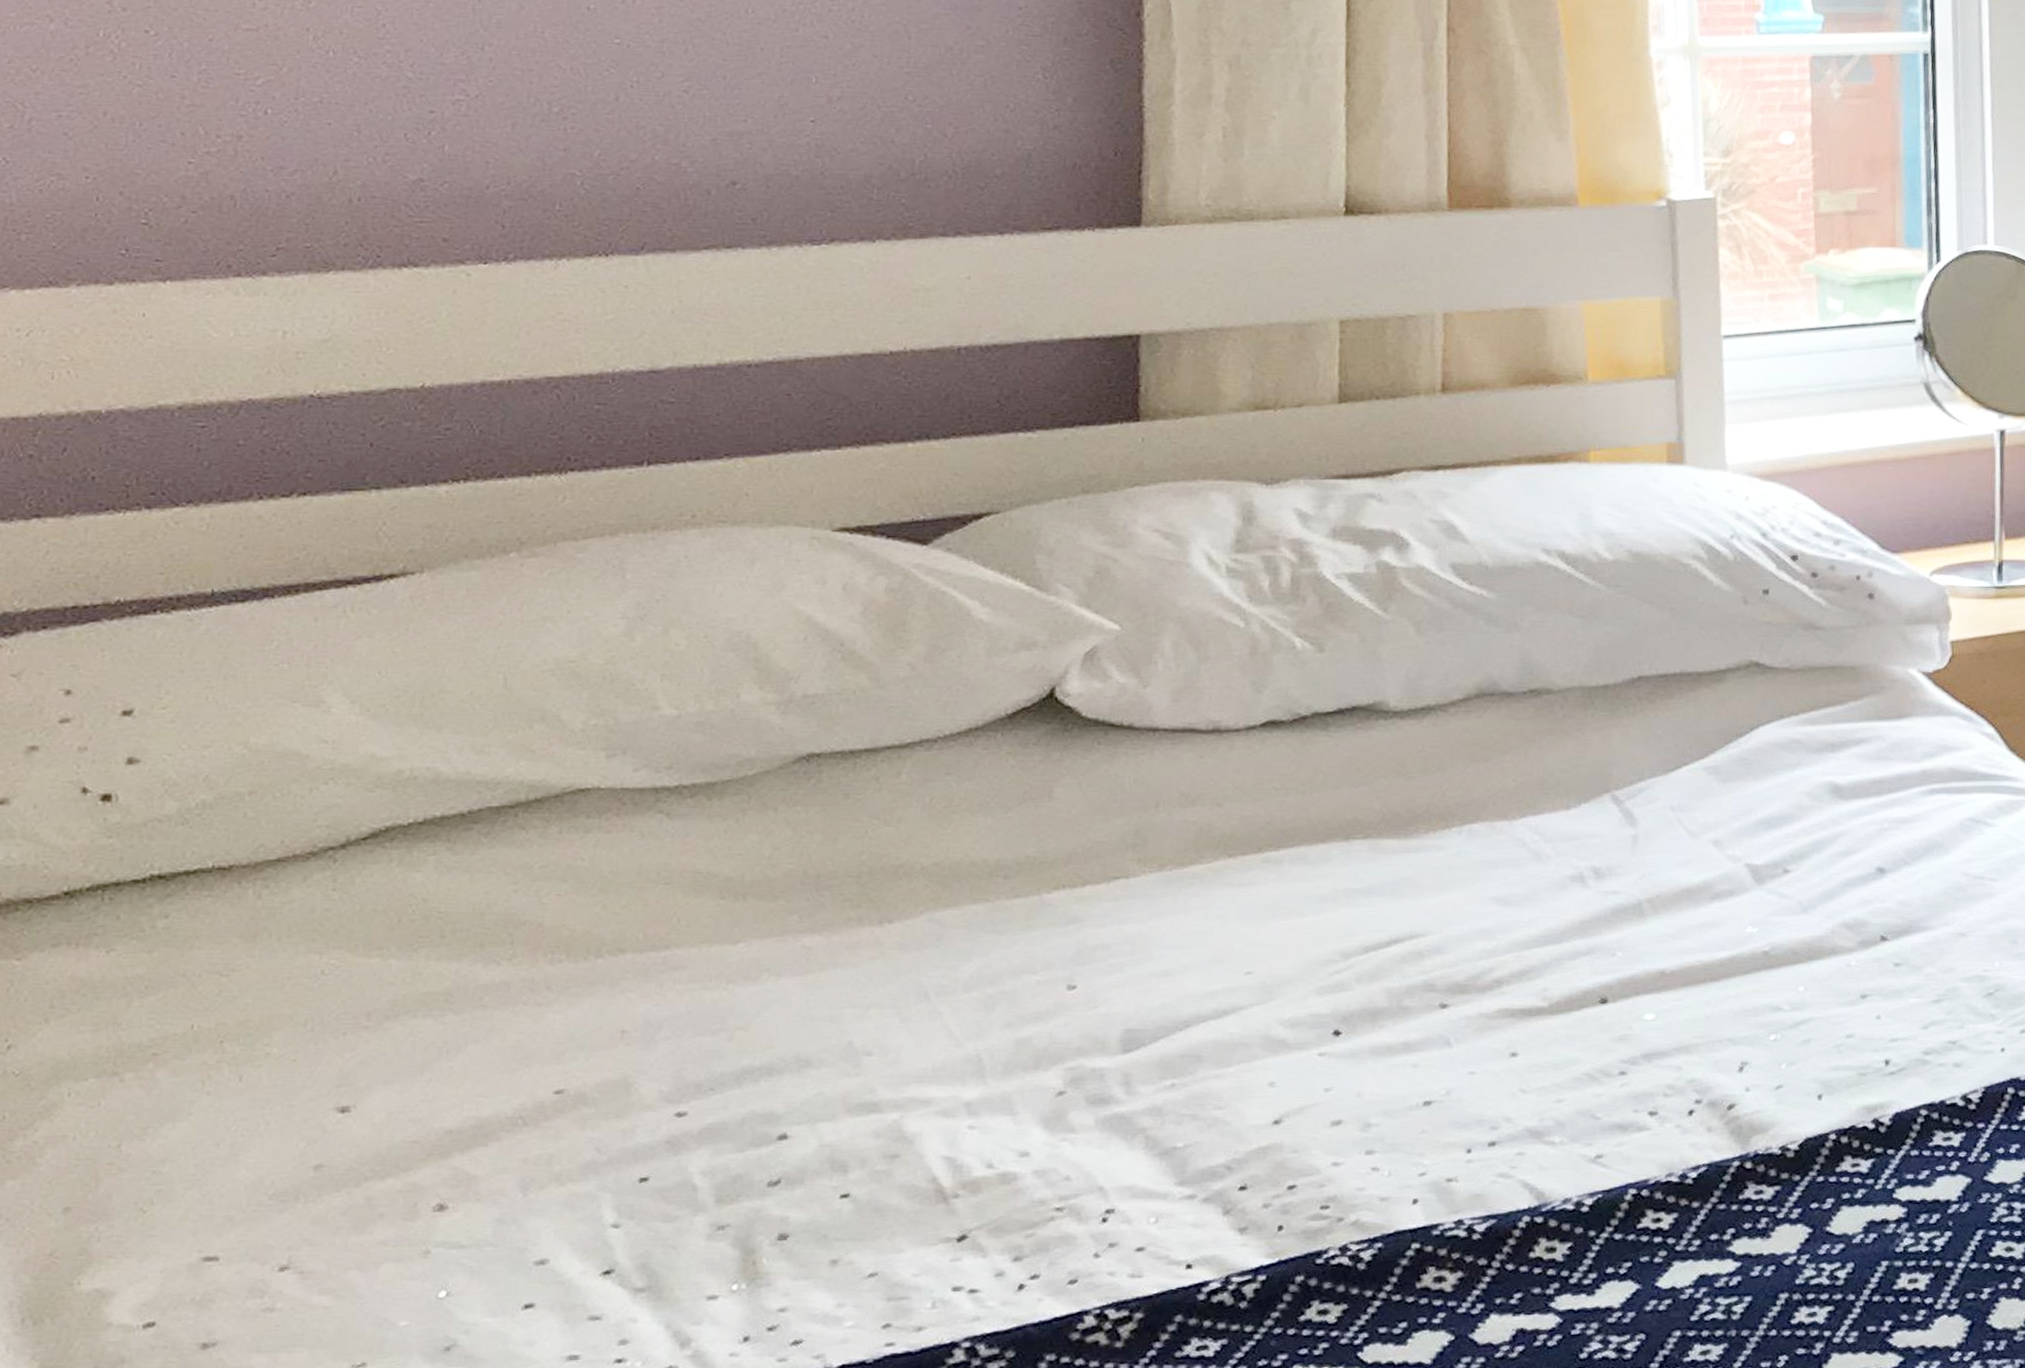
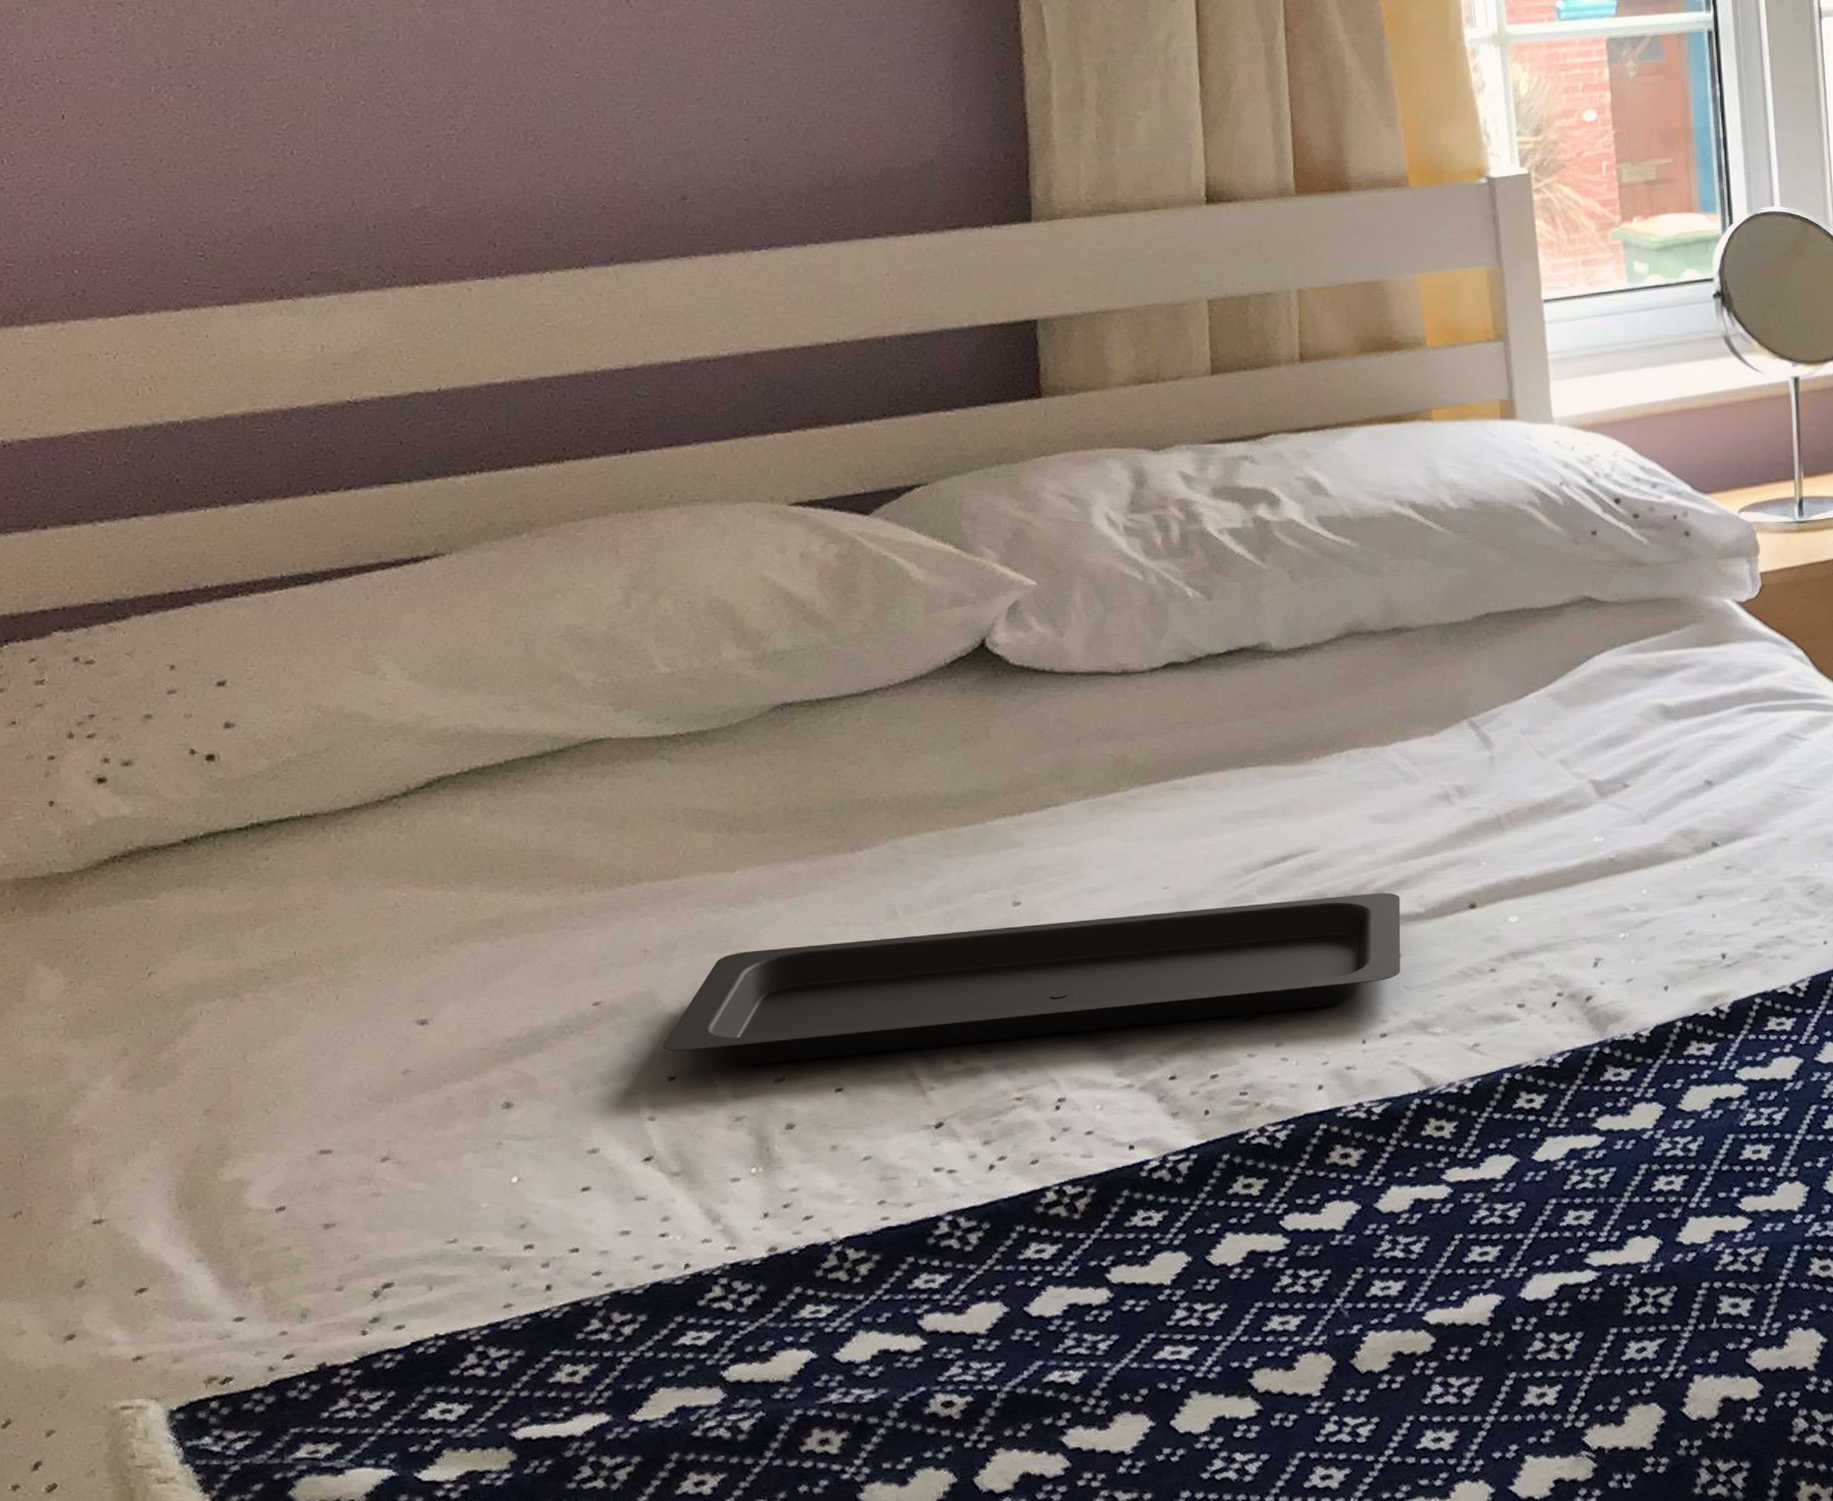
serving tray: none [635,984,1521,1165] -> present [663,892,1401,1065]

